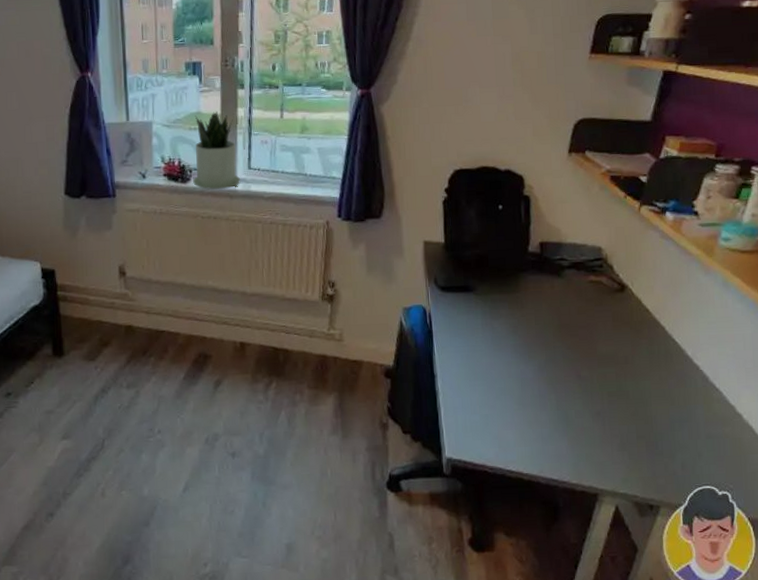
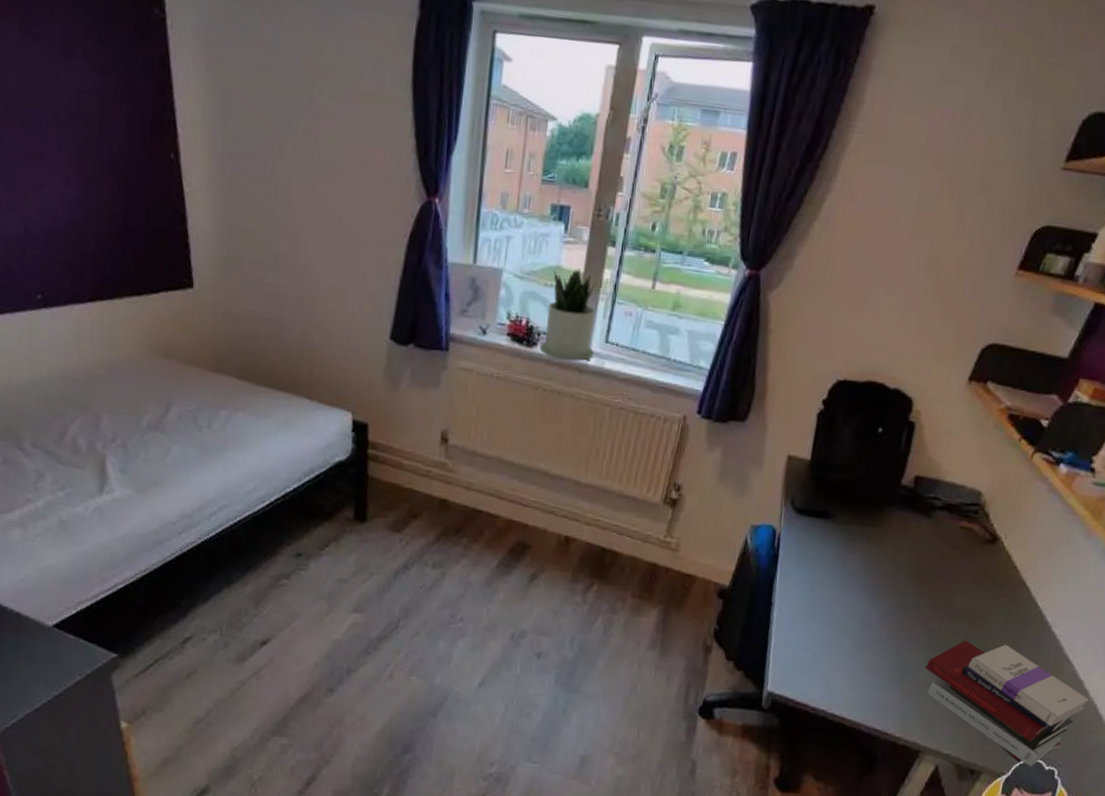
books: none [586,382,744,495] -> present [925,640,1089,767]

